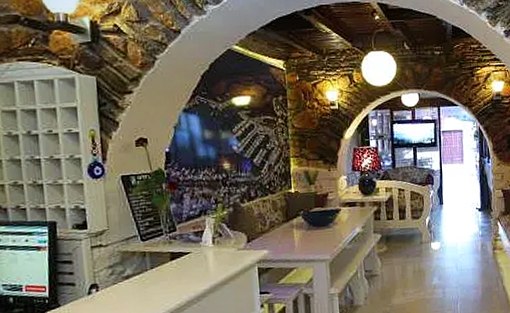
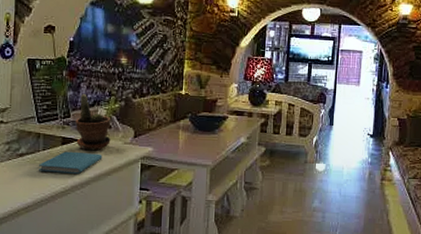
book: none [148,264,217,291] -> present [39,151,103,174]
potted plant: none [182,205,223,263] -> present [75,94,111,151]

